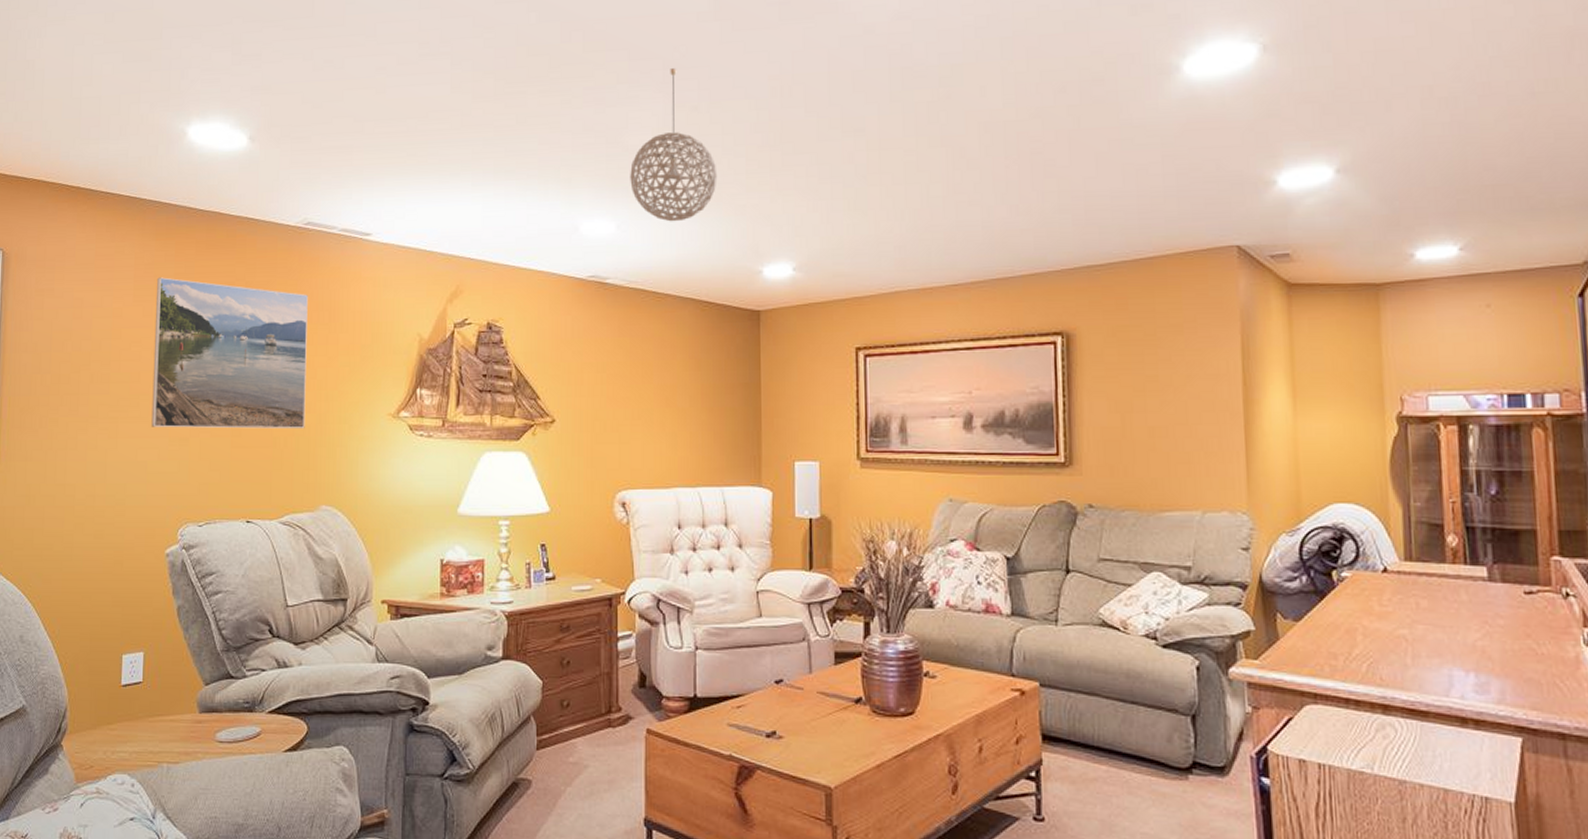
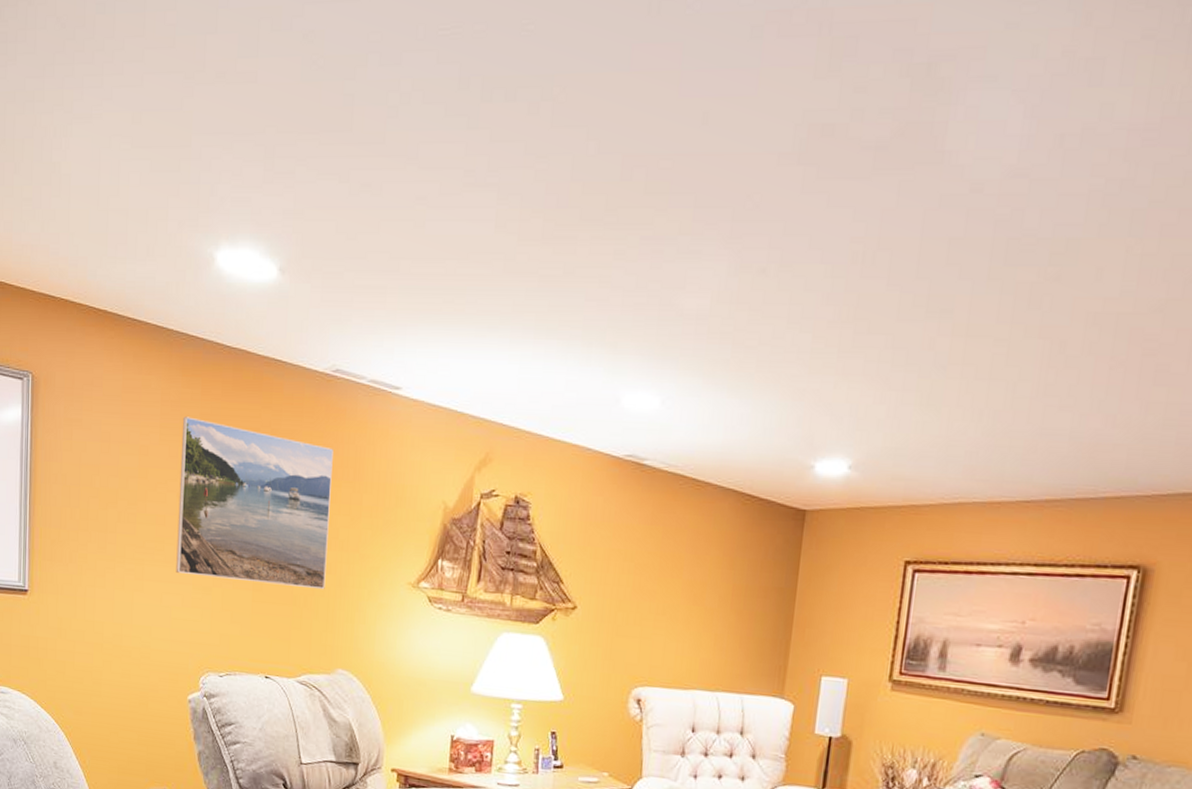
pendant light: present [630,68,718,222] -> none [681,220,779,402]

